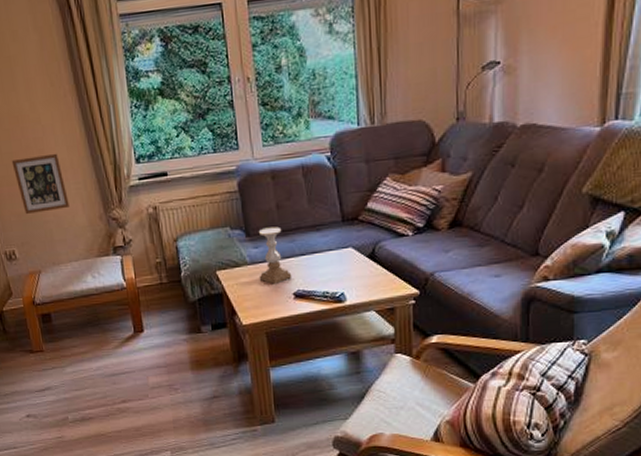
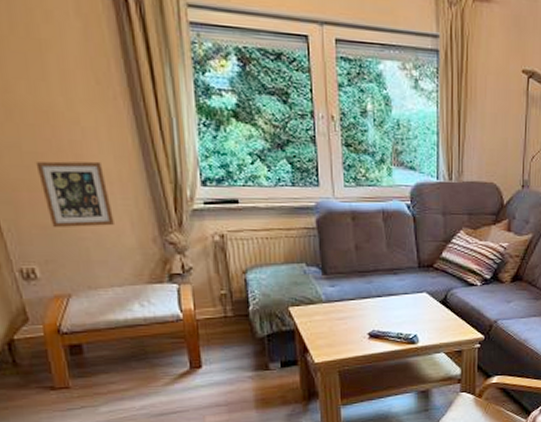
candle holder: present [258,226,292,284] -> none [334,267,368,323]

